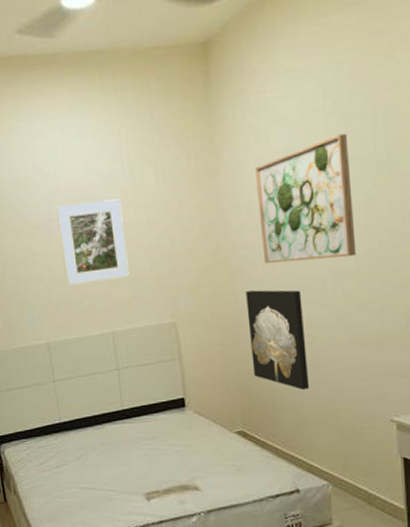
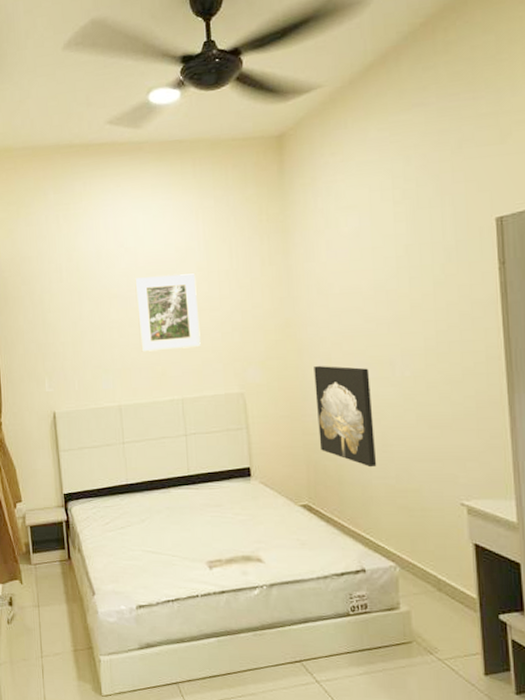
wall art: present [256,133,357,264] -> none [326,221,425,341]

